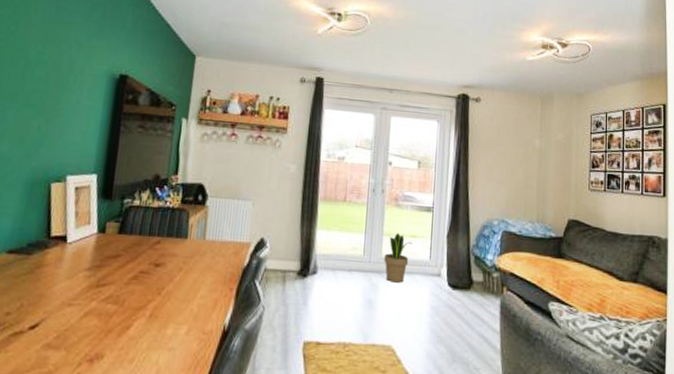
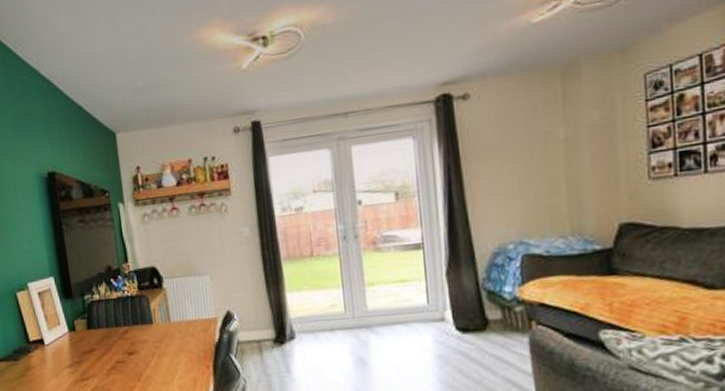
potted plant: present [384,232,412,283] -> none [370,279,403,336]

